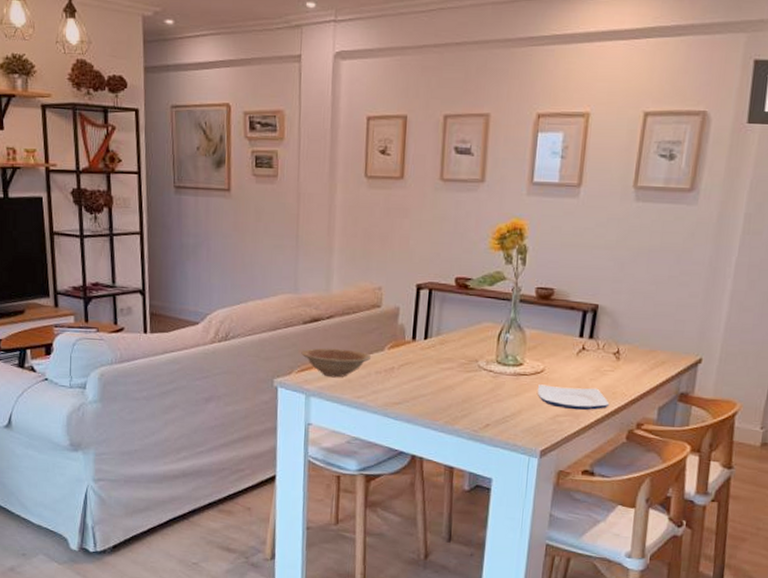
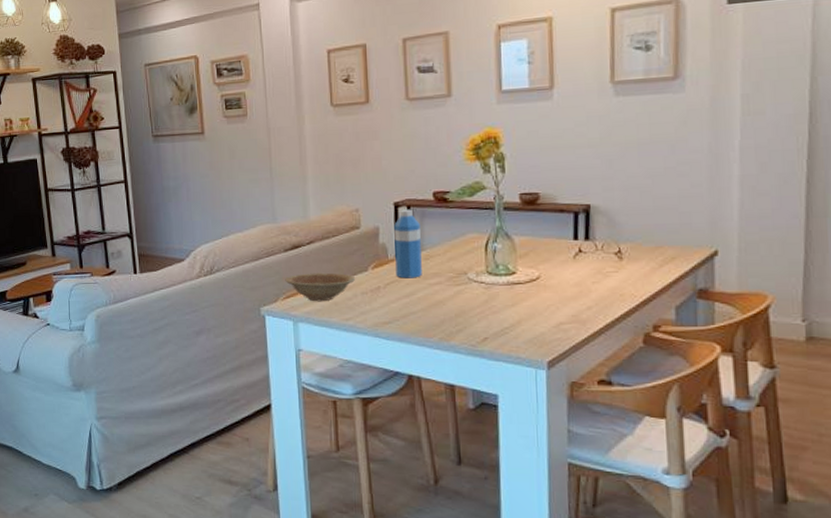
water bottle: none [411,292,439,362] -> present [394,209,422,279]
plate: present [538,384,610,410] -> none [536,291,619,316]

